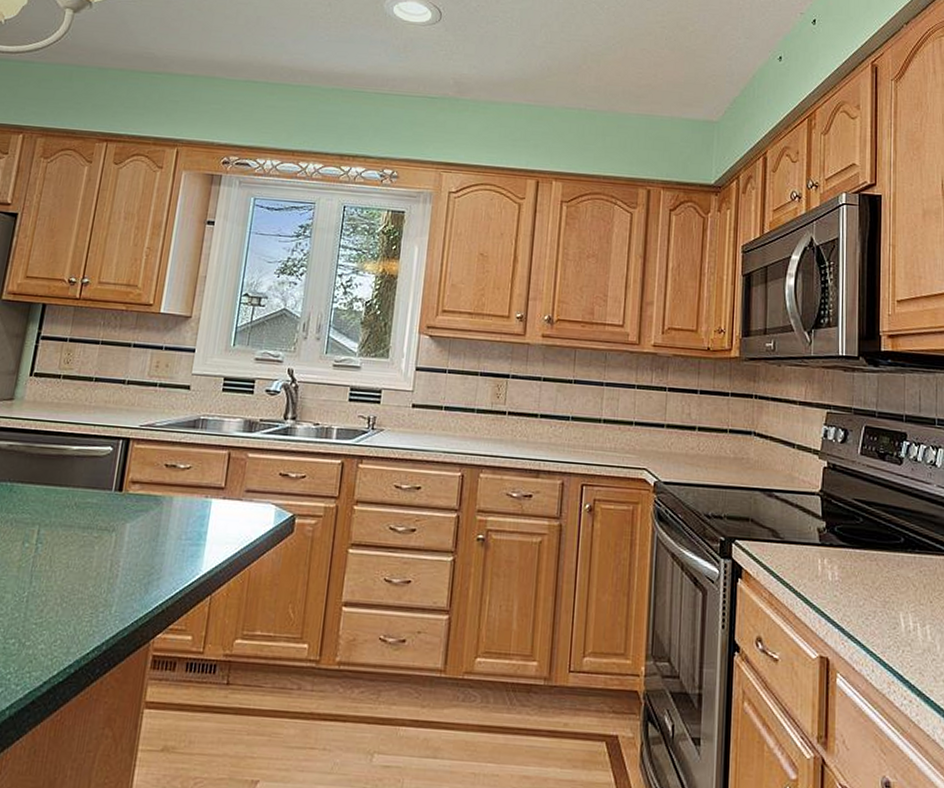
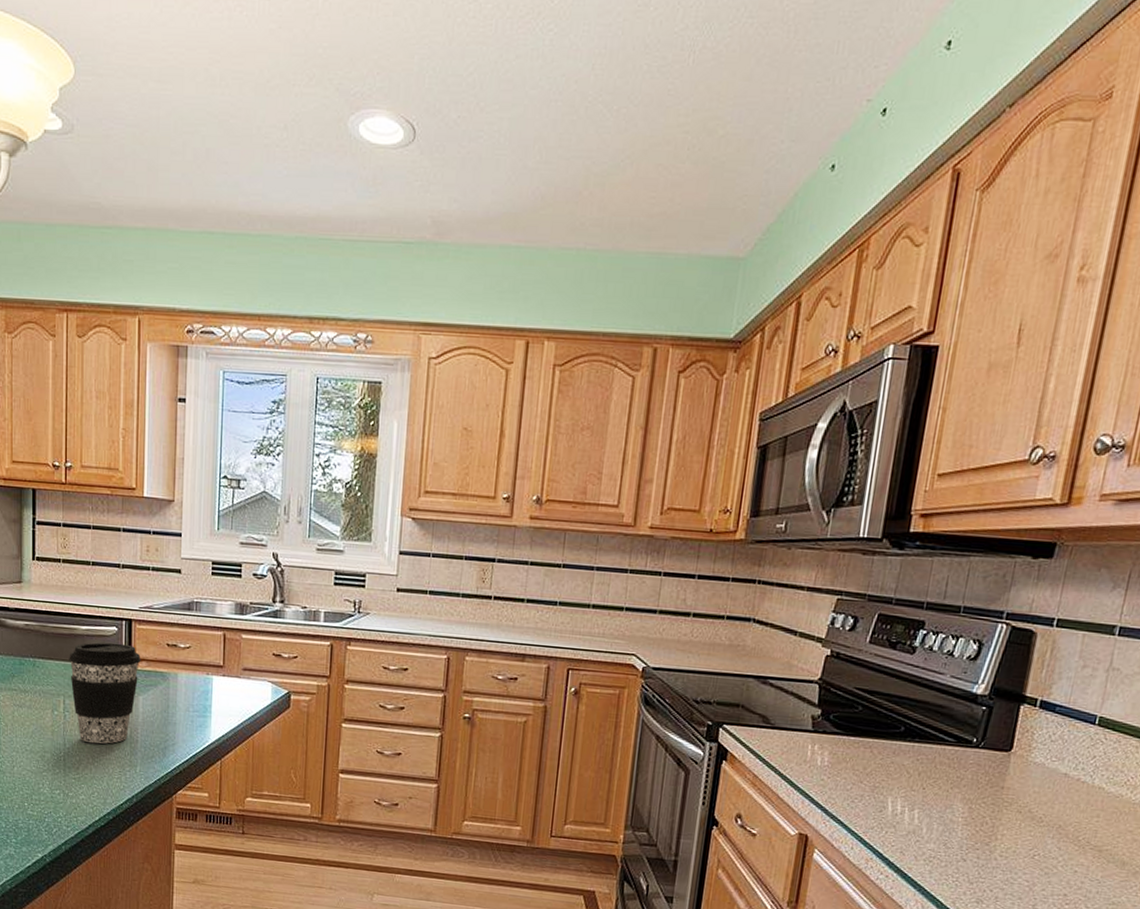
coffee cup: none [49,463,135,581] -> present [69,642,141,744]

